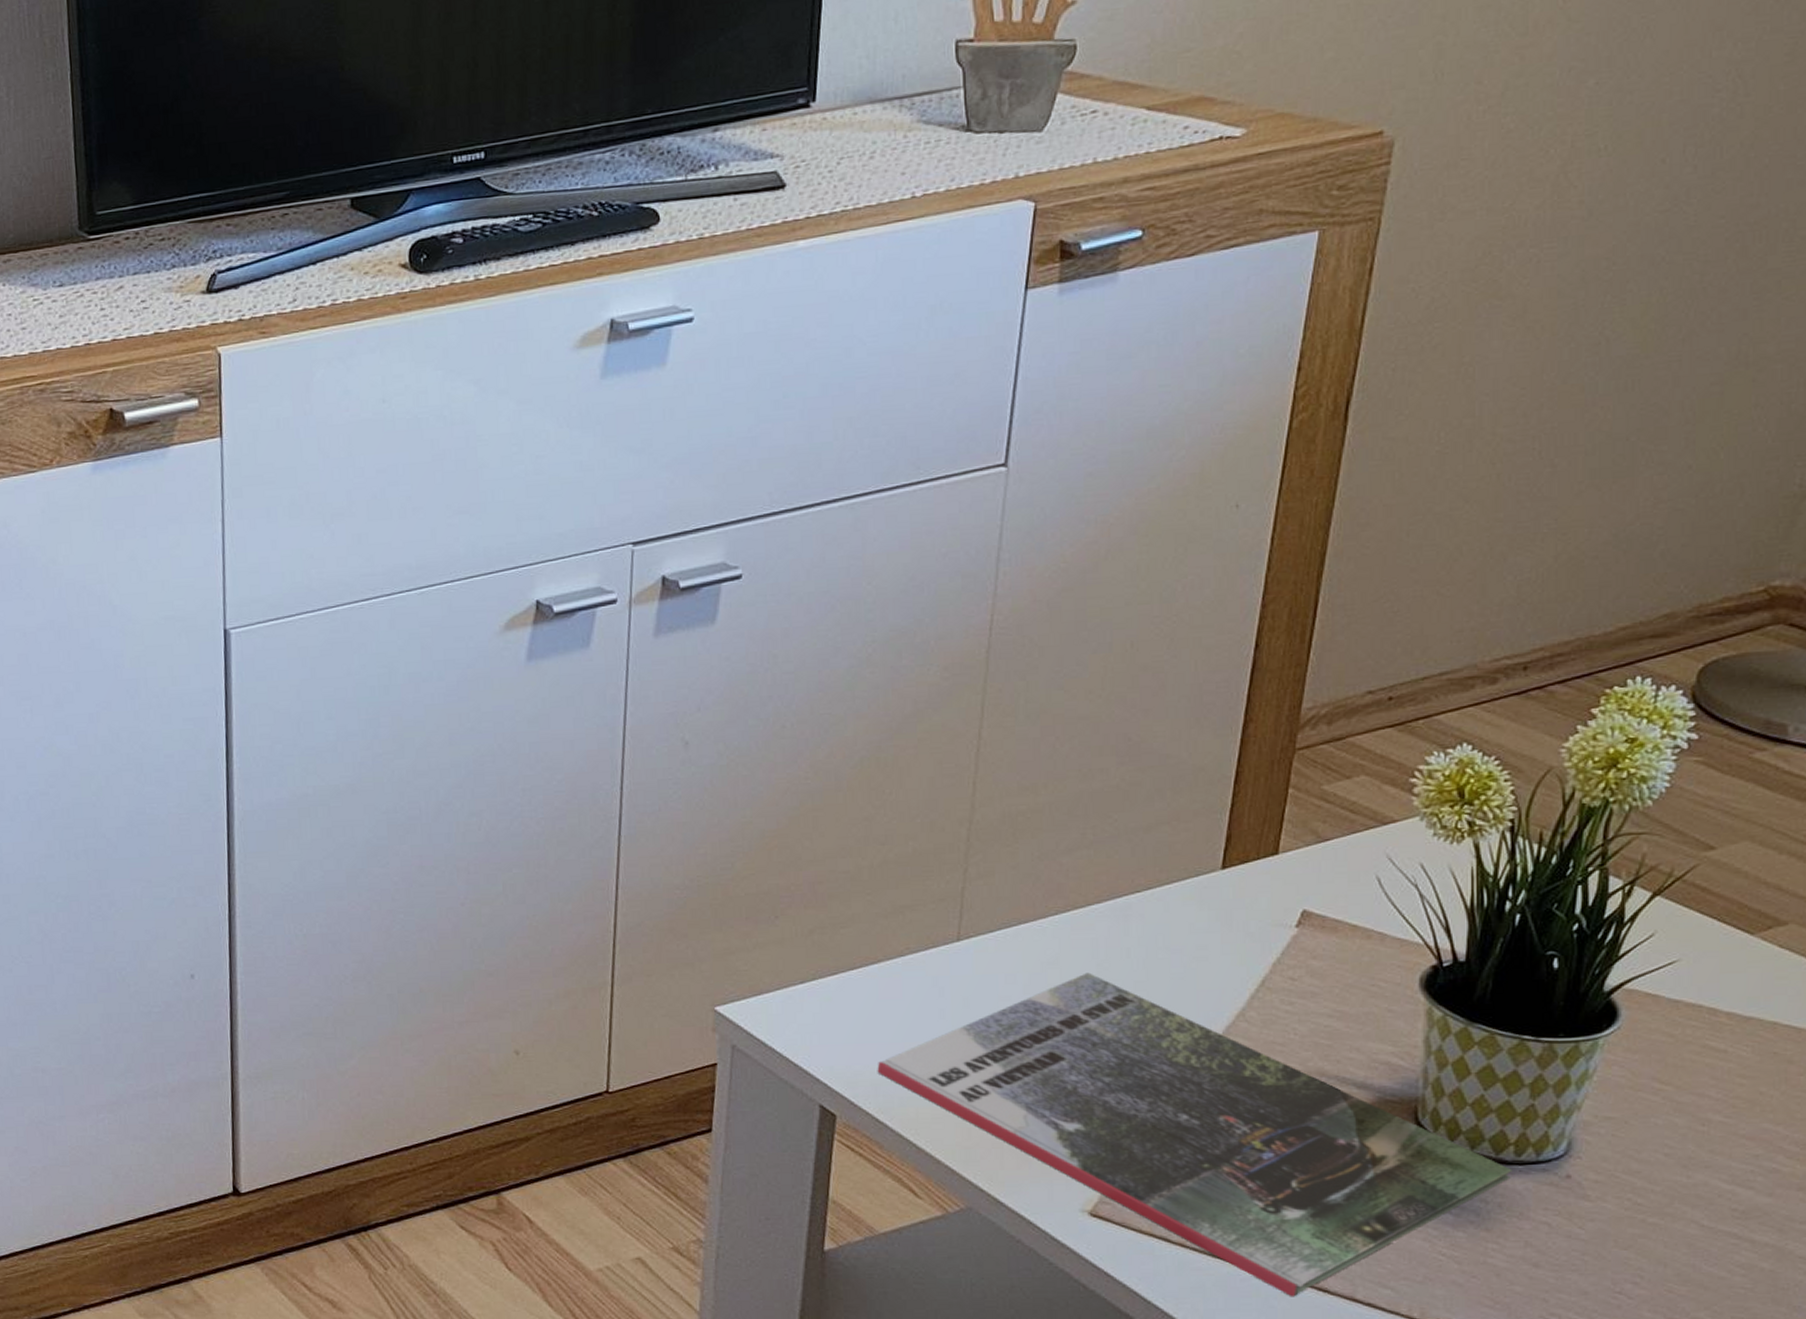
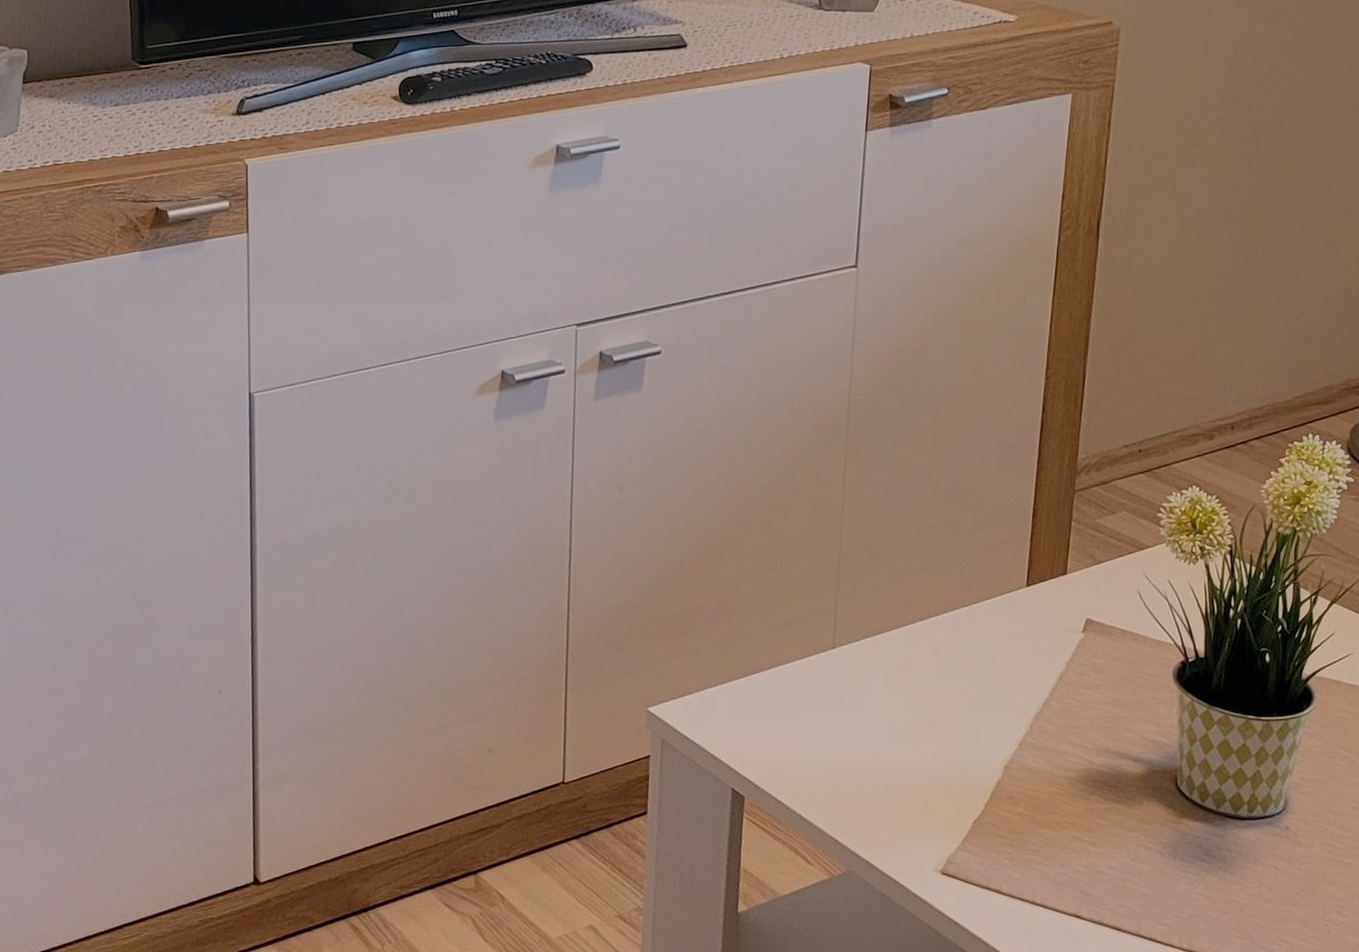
magazine: present [877,972,1512,1297] -> none [775,672,1247,936]

